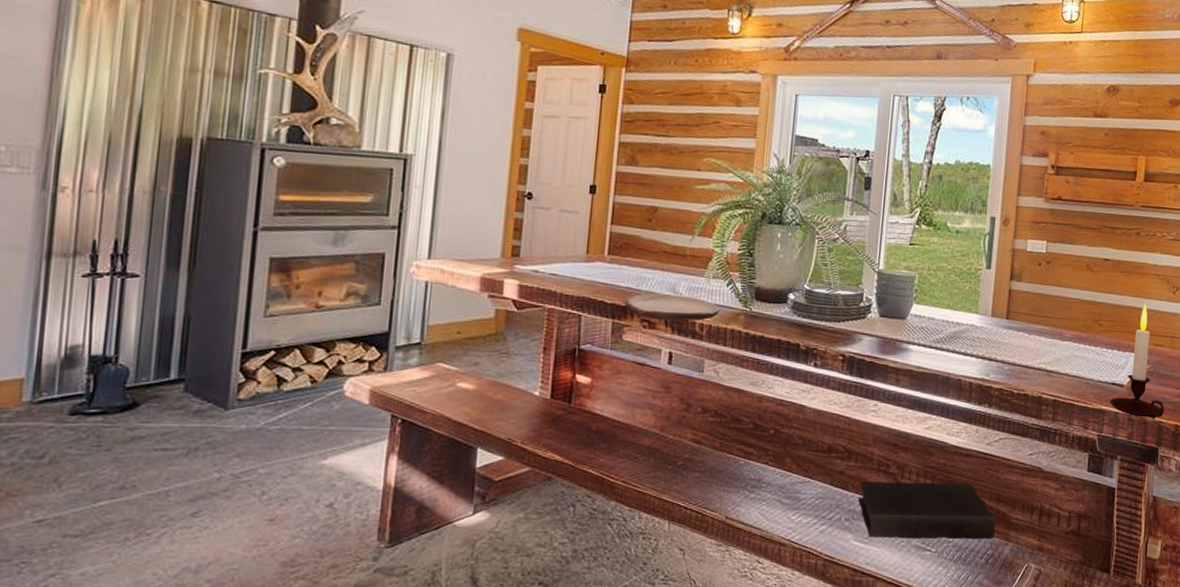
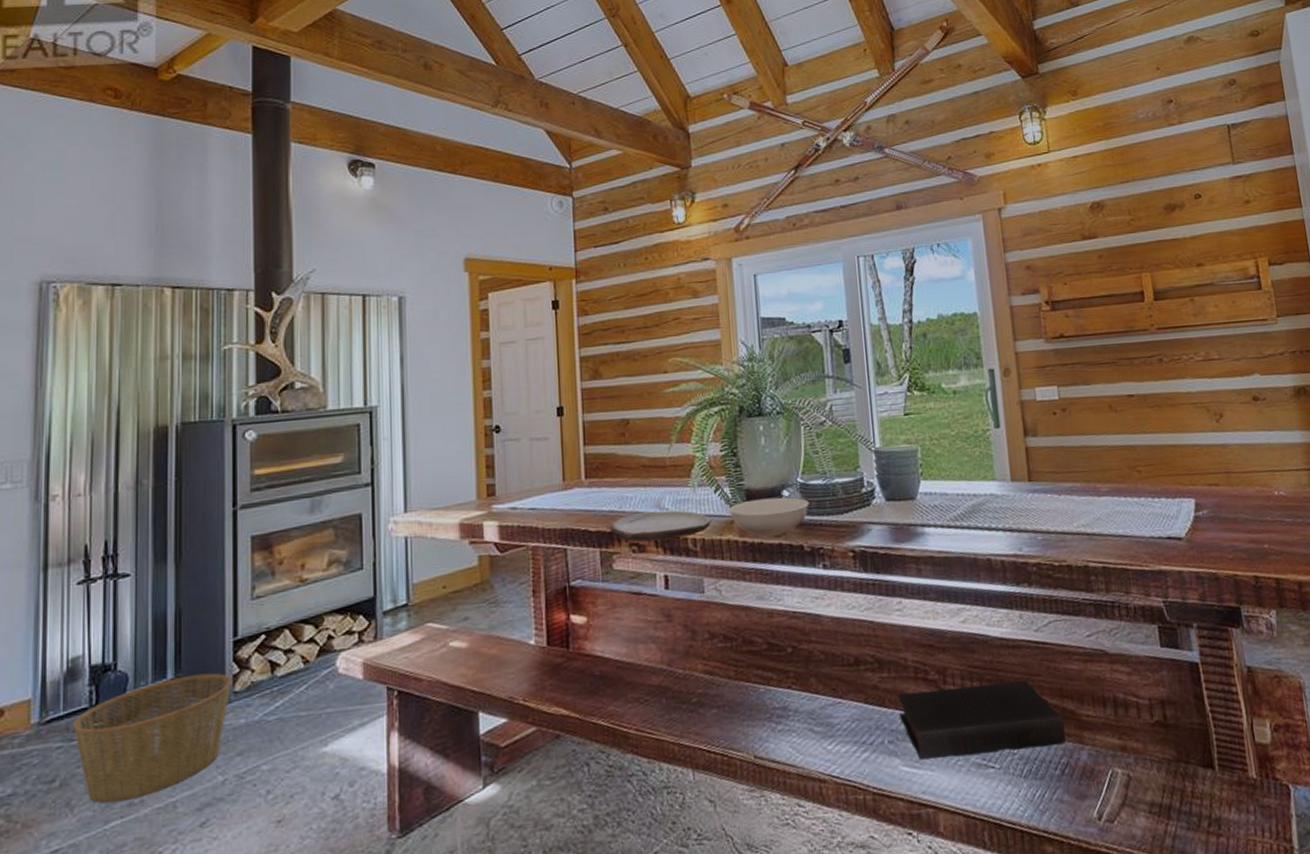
basket: none [66,378,236,483] -> present [72,672,231,803]
bowl: none [737,297,811,333] -> present [729,497,809,538]
candle: present [1110,304,1165,419] -> none [1169,439,1238,573]

